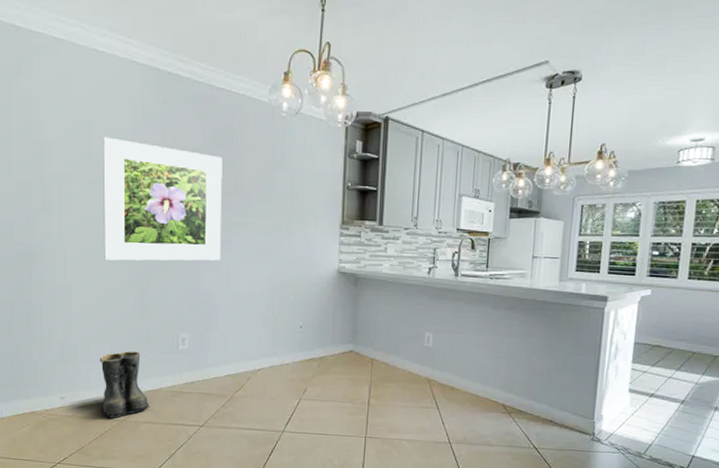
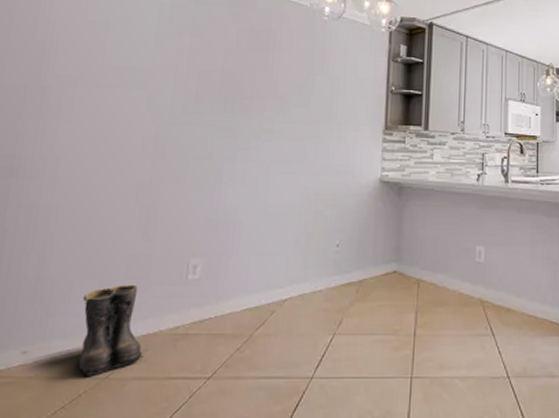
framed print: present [103,137,223,261] -> none [106,37,257,174]

